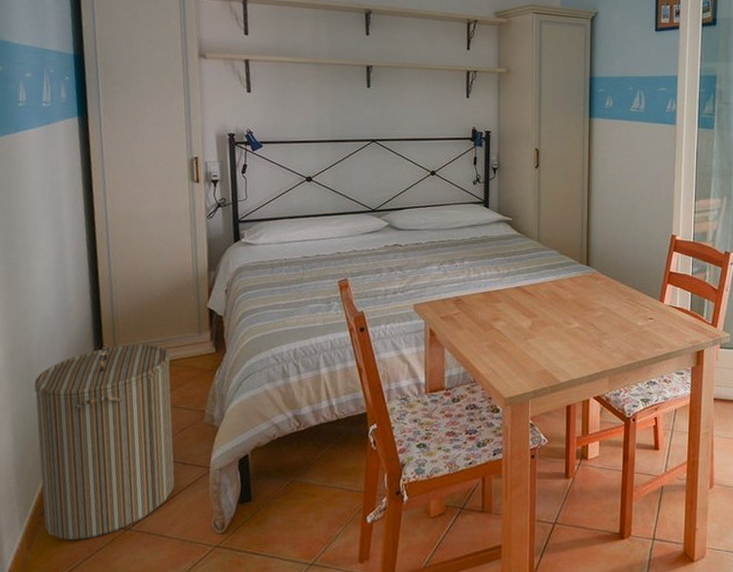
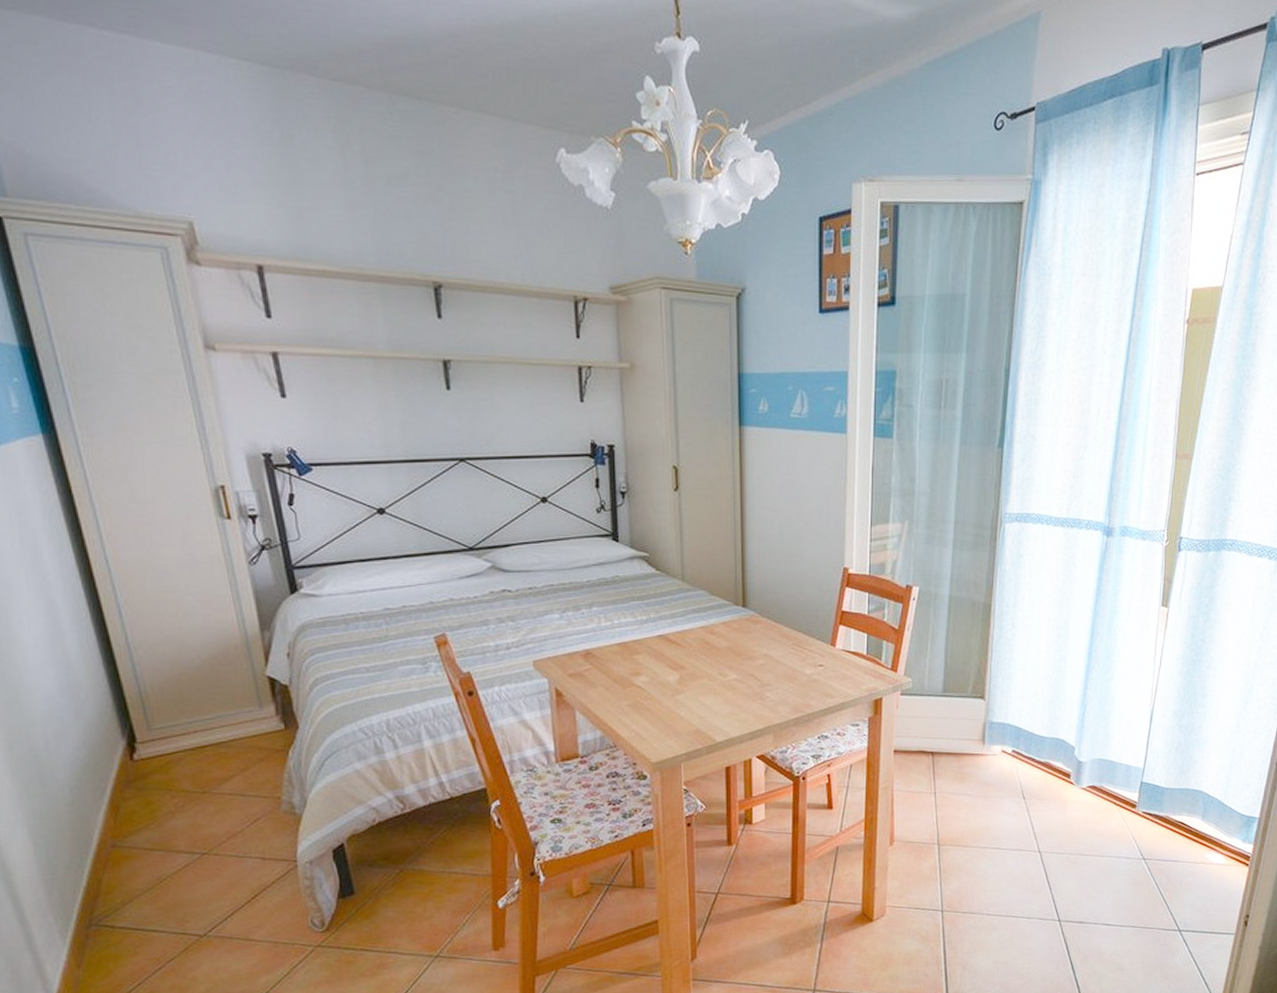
laundry hamper: present [34,341,175,540] -> none [47,723,256,953]

